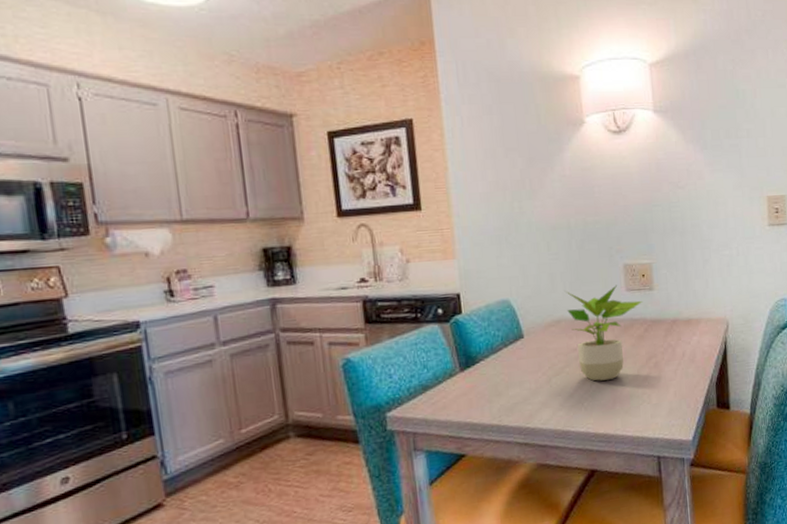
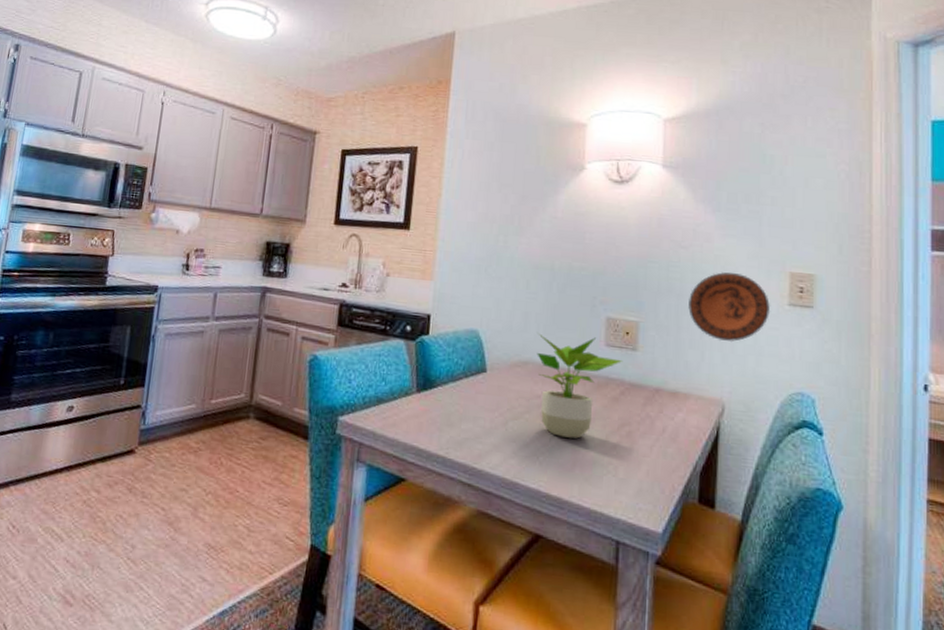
decorative plate: none [690,204,756,268] -> present [688,272,771,343]

